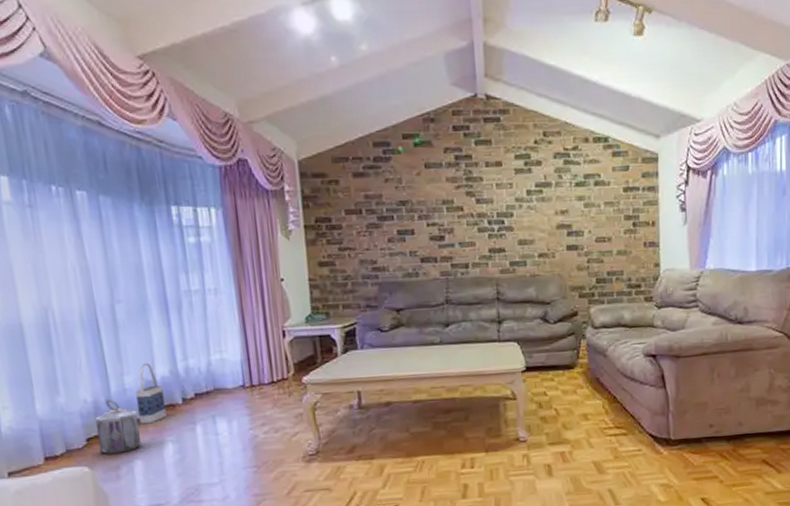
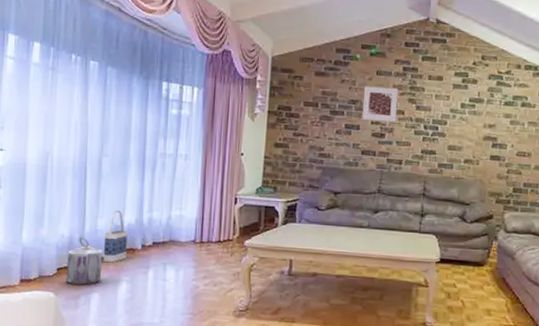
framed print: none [412,181,455,223] -> present [362,86,399,122]

